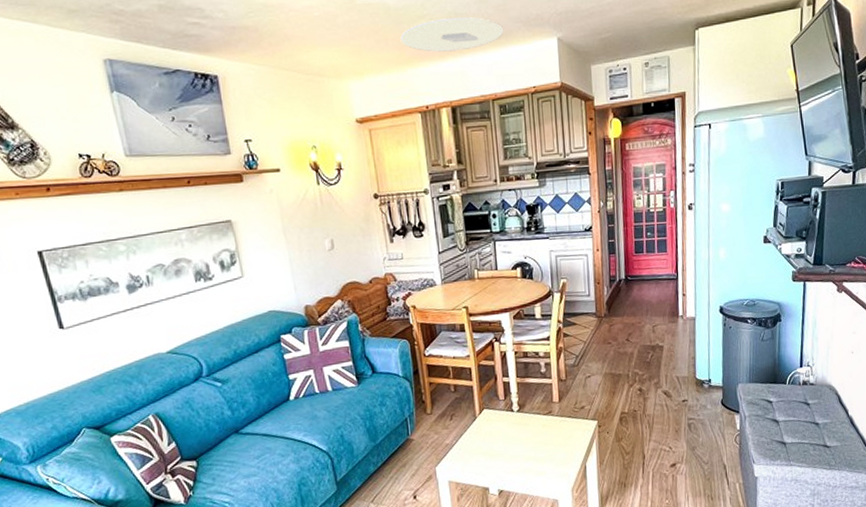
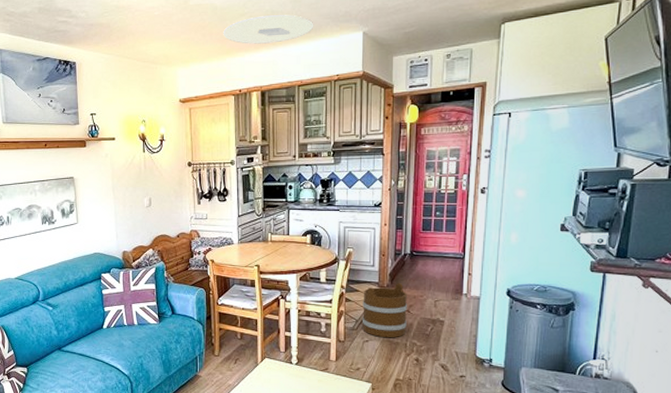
bucket: none [581,311,628,371] -> present [362,283,408,338]

